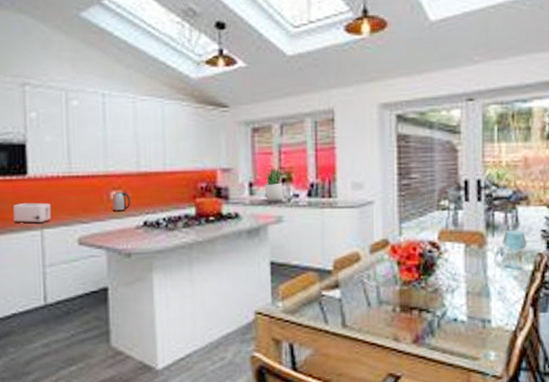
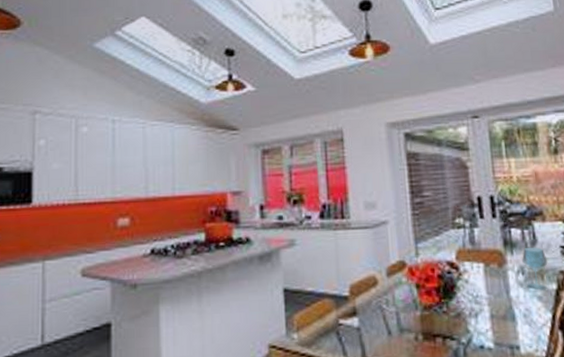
toaster: present [13,202,51,224] -> none [14,232,55,256]
kettle: present [112,191,130,212] -> none [118,218,137,240]
planter: present [264,167,283,202] -> none [275,188,295,225]

